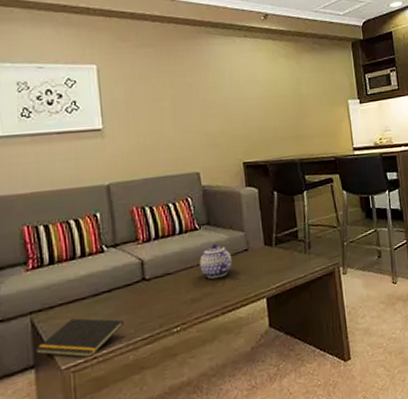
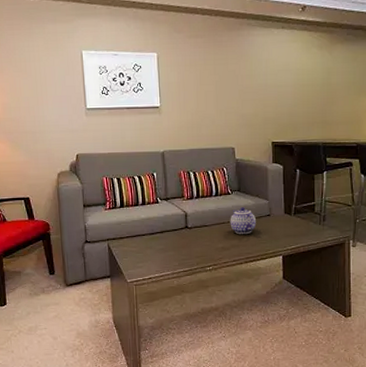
notepad: present [36,318,124,358] -> none [111,248,171,277]

